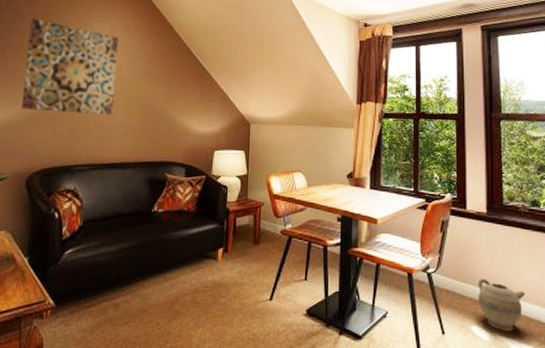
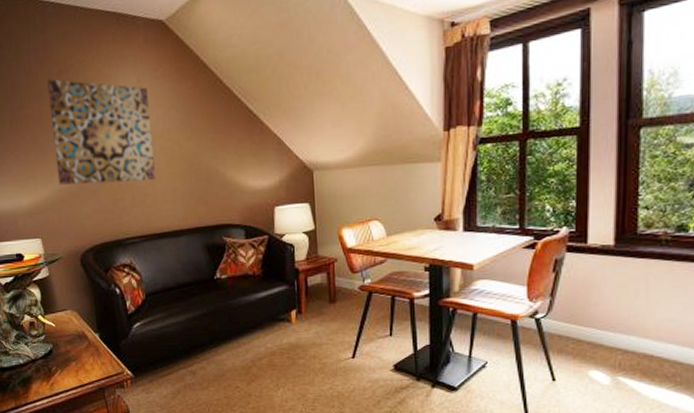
ceramic jug: present [478,278,525,332] -> none [598,320,660,374]

